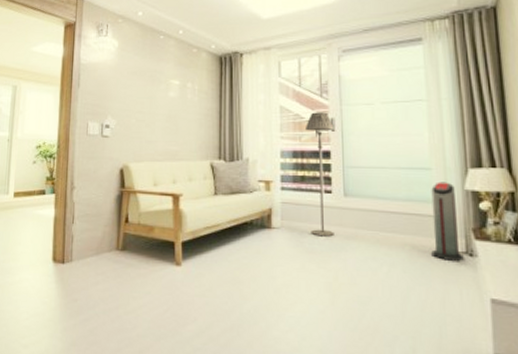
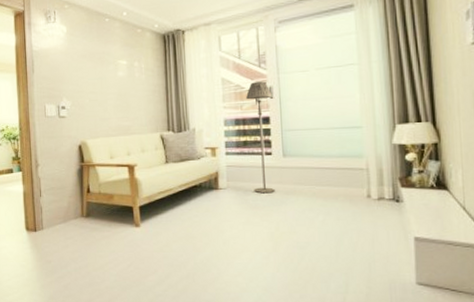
air purifier: present [431,182,465,261] -> none [362,138,392,207]

